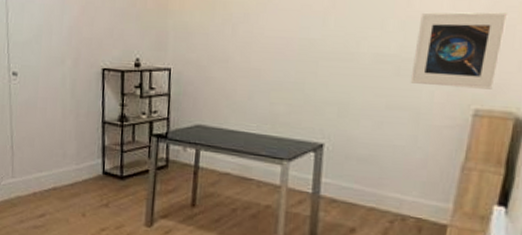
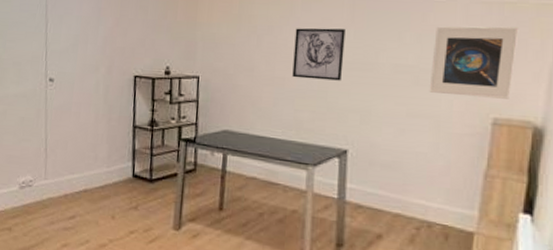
wall art: none [268,15,326,72] -> present [292,28,346,81]

